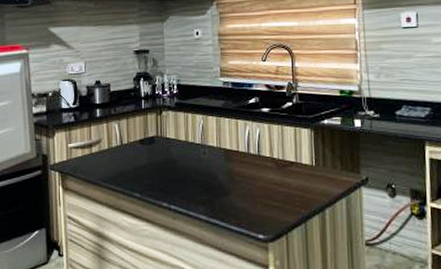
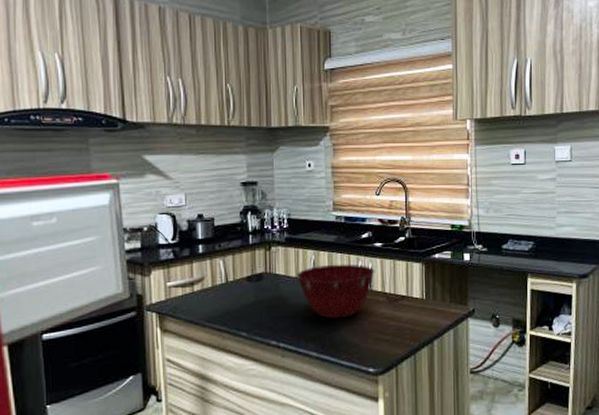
mixing bowl: none [186,129,262,183] -> present [296,264,375,319]

